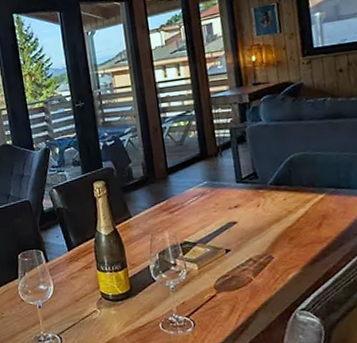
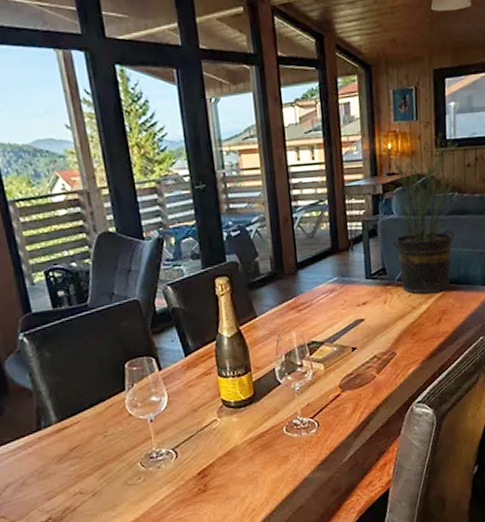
potted plant: none [234,39,344,198] -> present [371,130,472,294]

